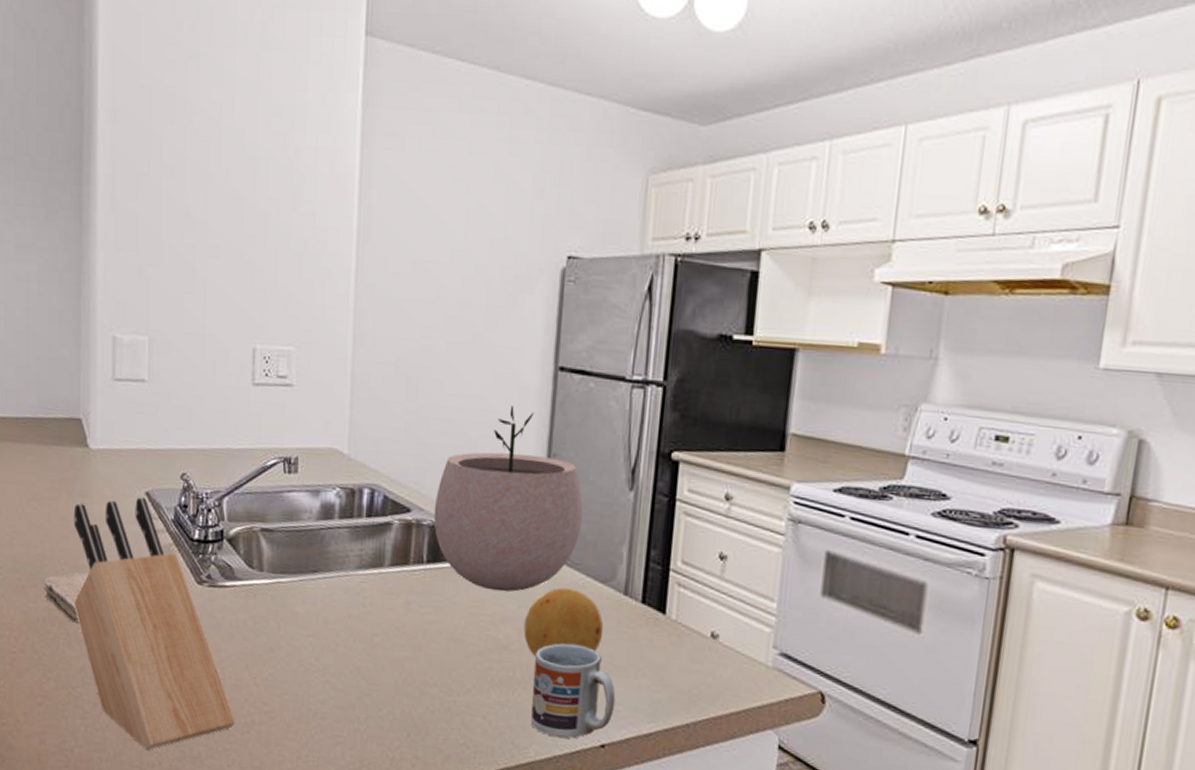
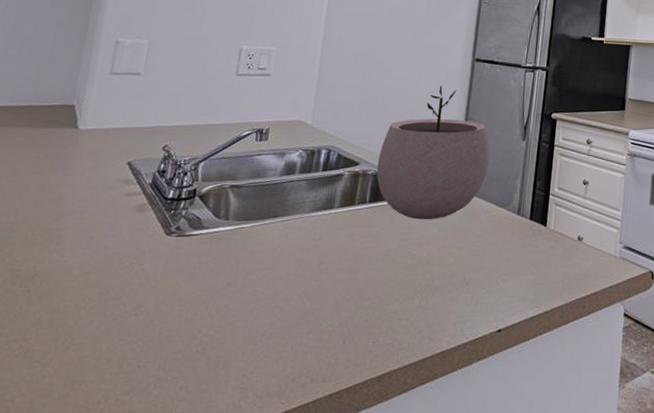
washcloth: present [44,572,89,625] -> none [10,234,60,281]
knife block: present [73,497,236,750] -> none [39,167,188,388]
fruit: present [523,588,604,658] -> none [442,213,502,268]
cup: present [531,643,616,739] -> none [445,254,510,329]

